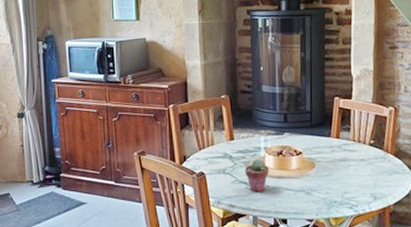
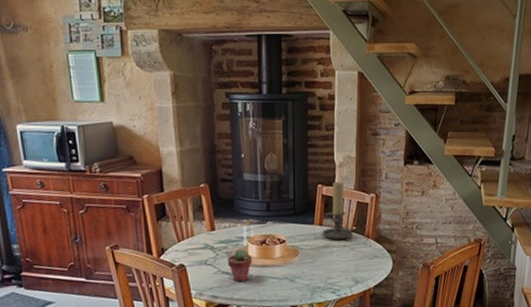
candle holder: none [339,94,372,156] -> present [322,181,354,242]

